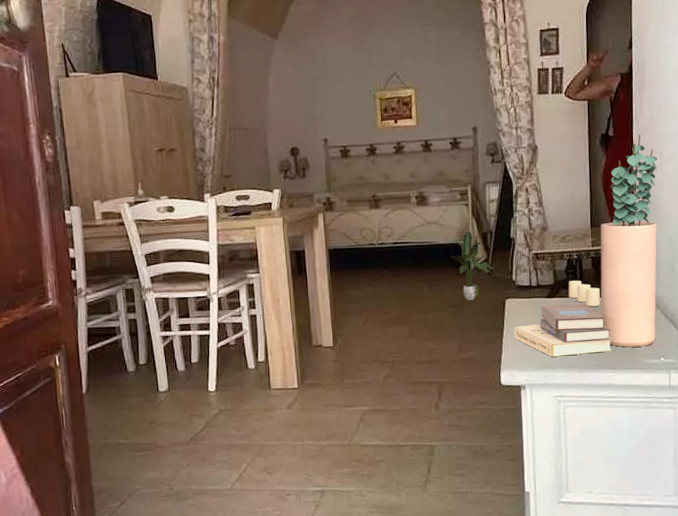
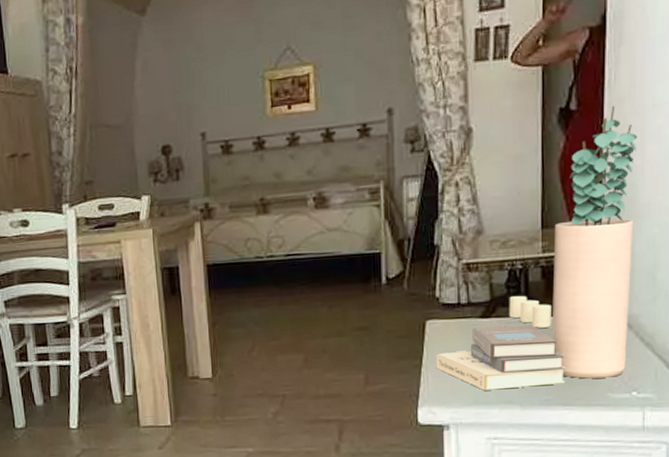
potted plant: present [450,231,496,301] -> none [355,238,414,323]

